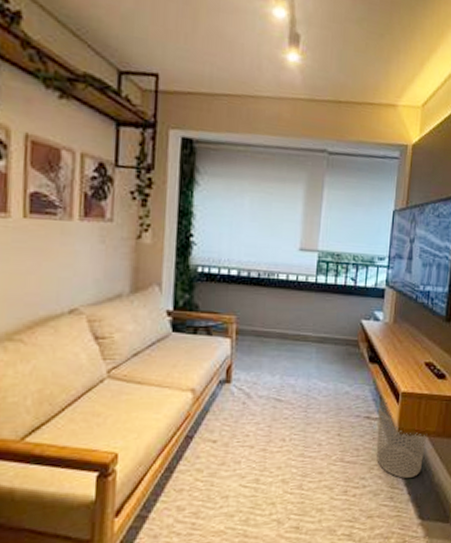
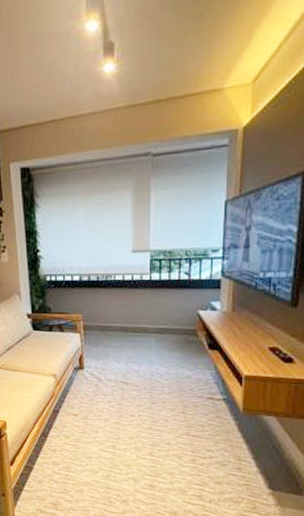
waste bin: present [376,399,428,478] -> none [221,382,275,453]

